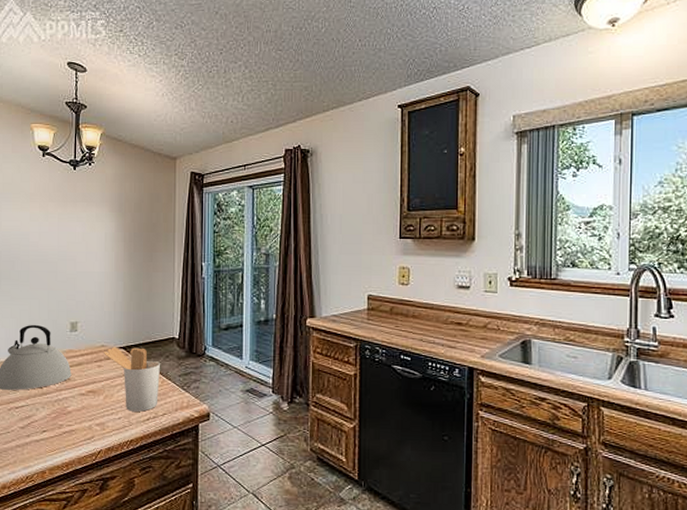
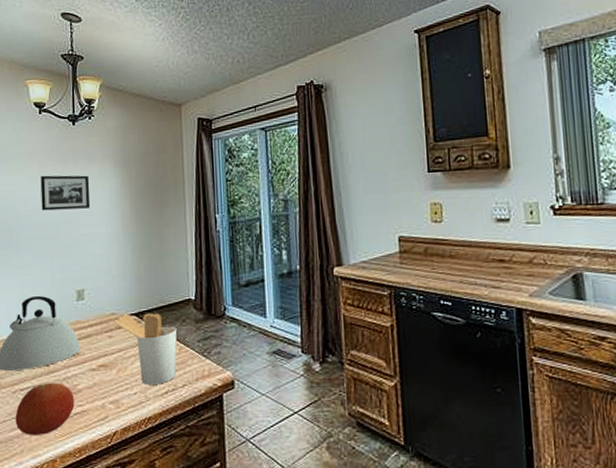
fruit: none [9,403,64,449] -> present [15,382,75,435]
picture frame: none [41,214,87,248] -> present [40,175,91,211]

